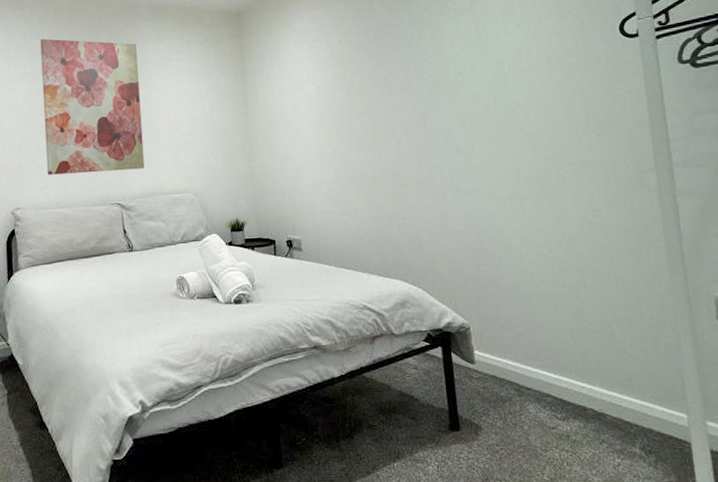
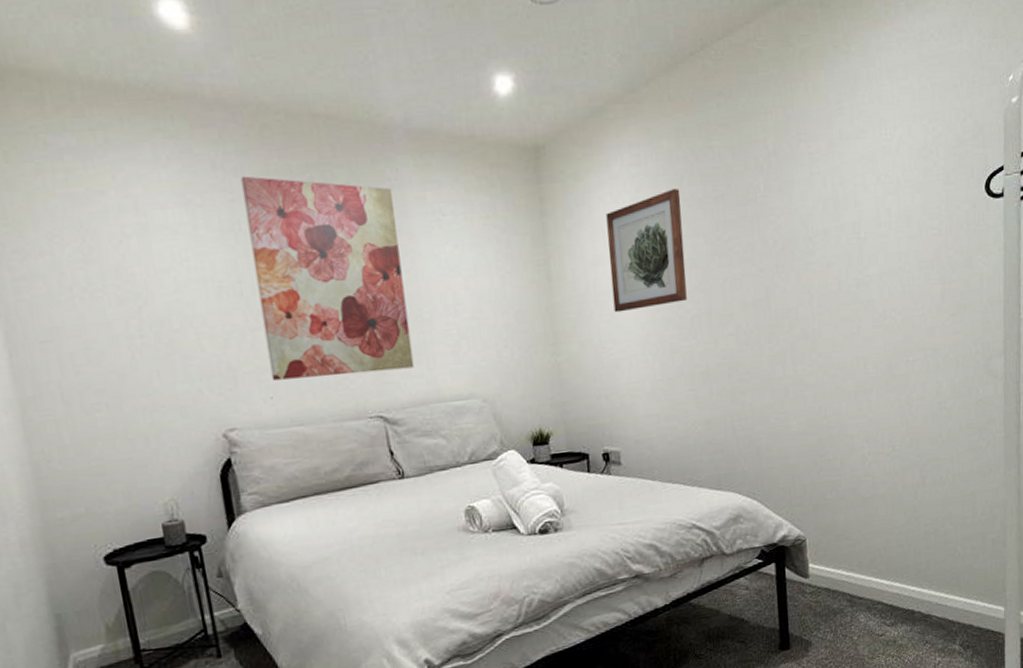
wall art: none [290,38,356,130] -> present [606,189,687,313]

